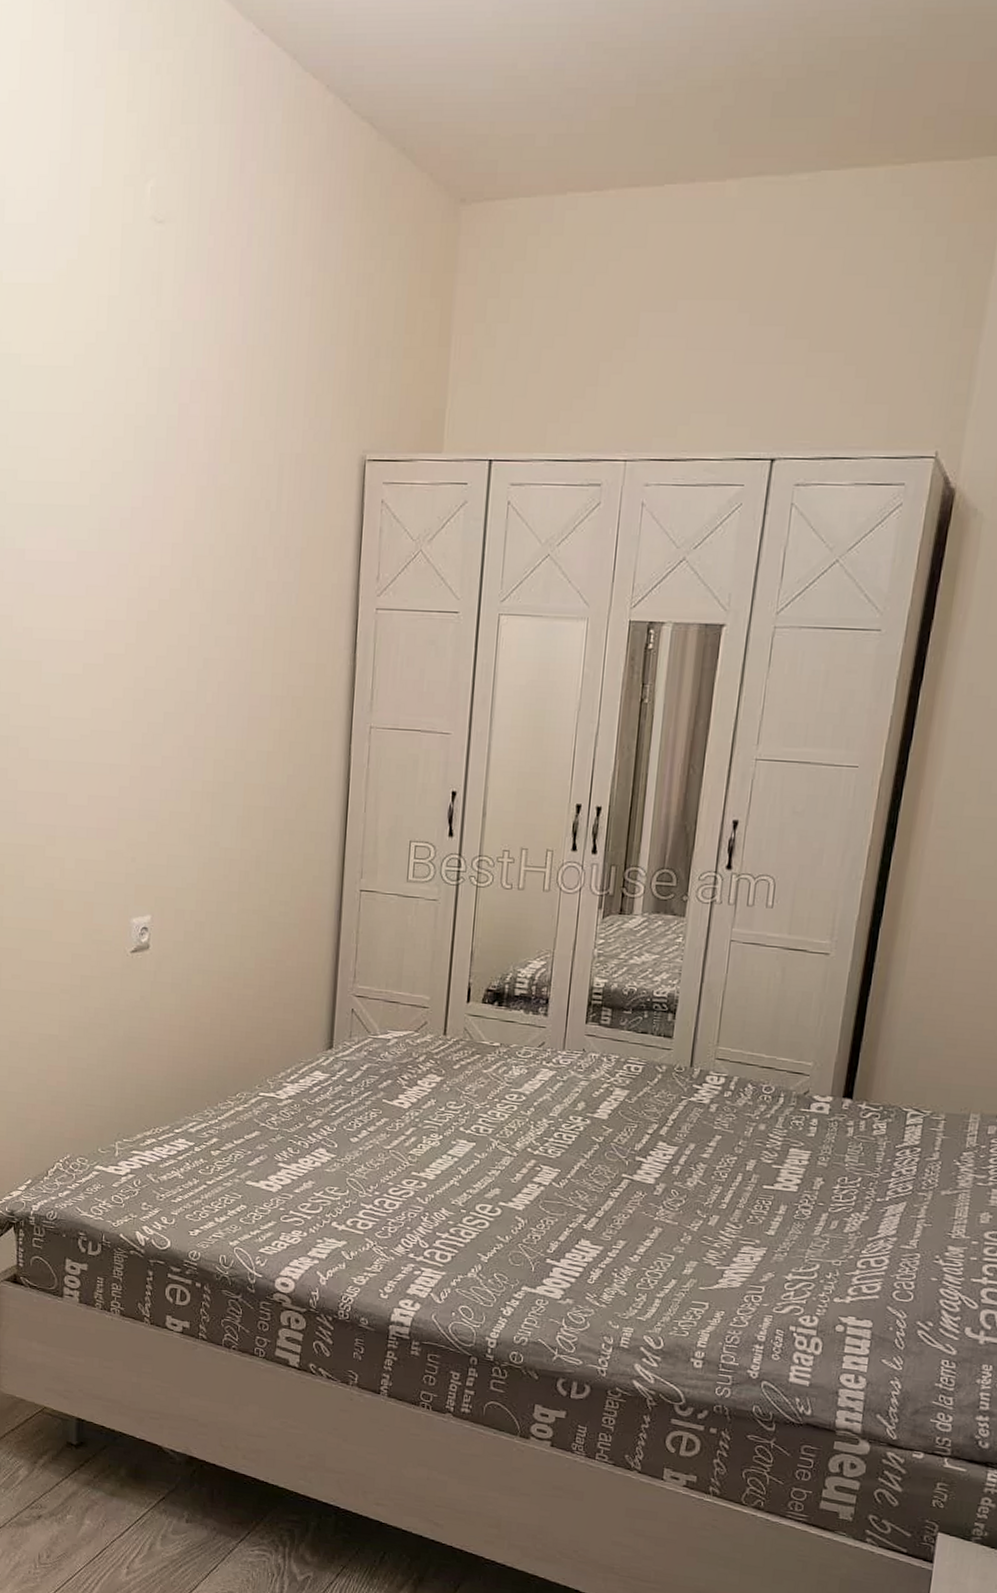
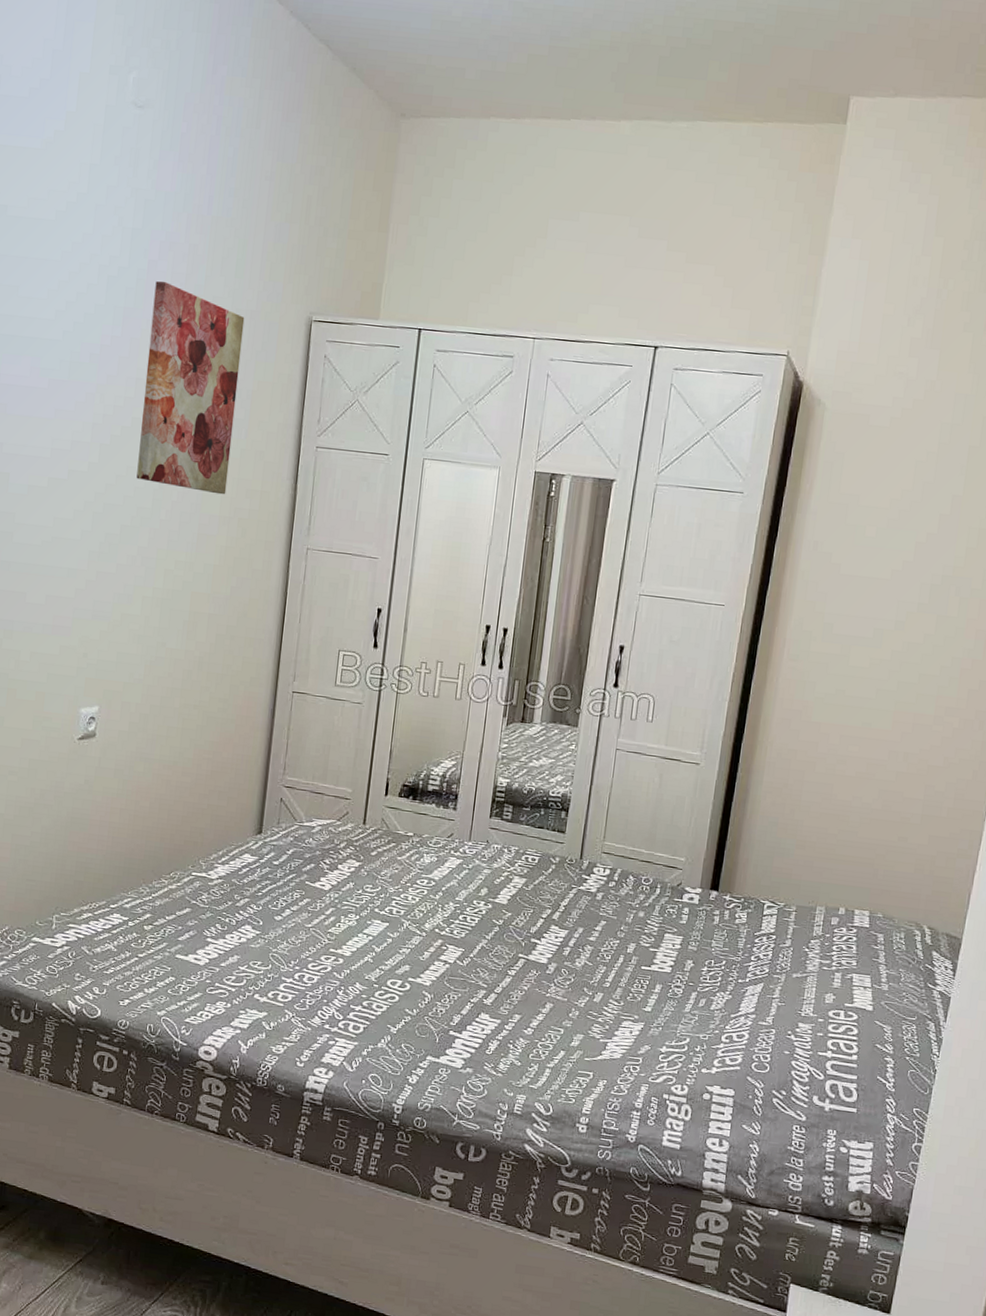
wall art: none [178,427,290,671] -> present [136,281,245,495]

